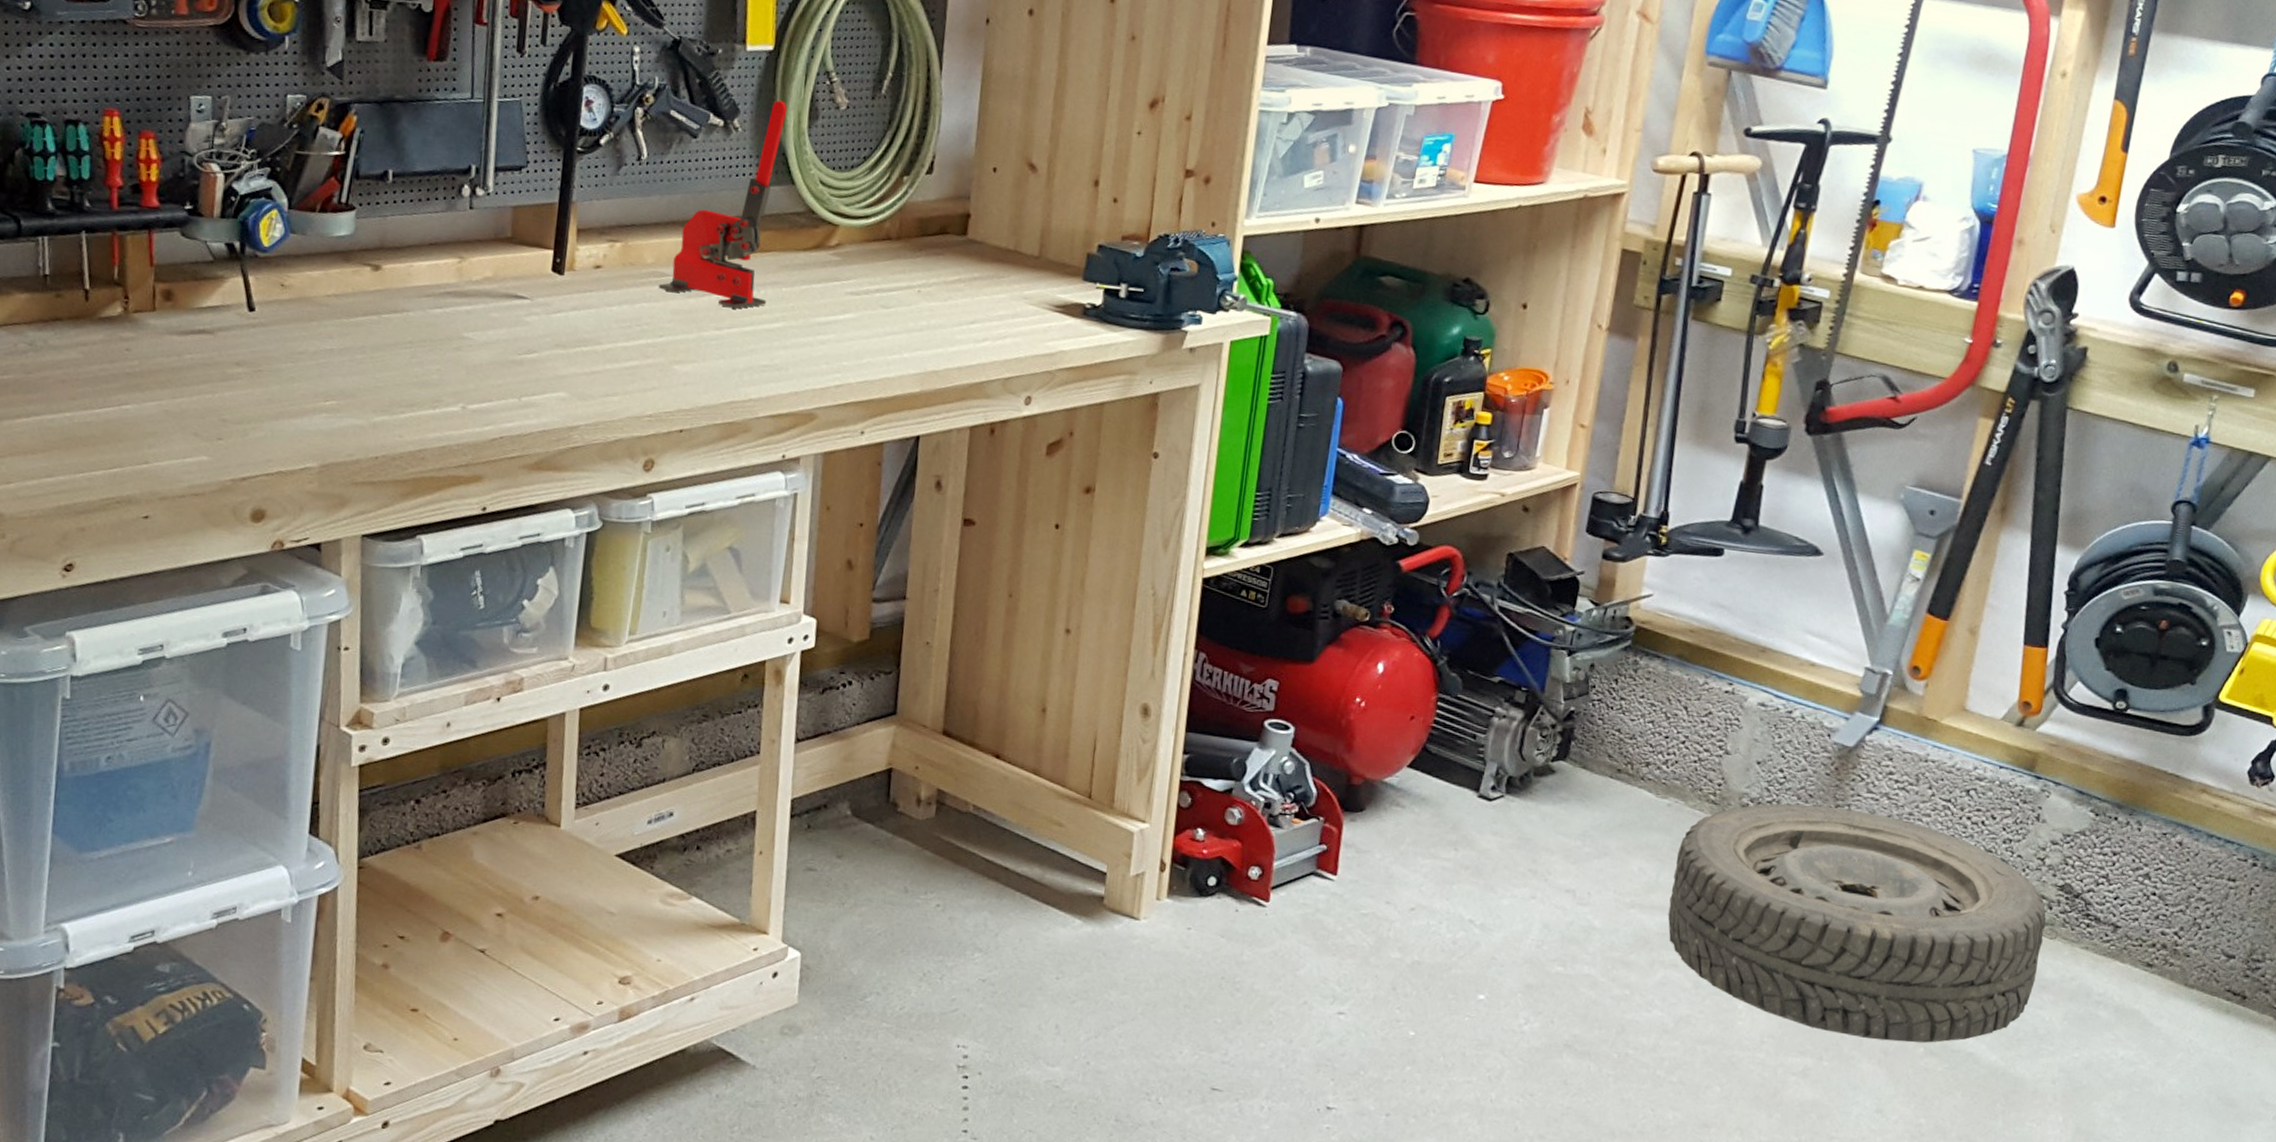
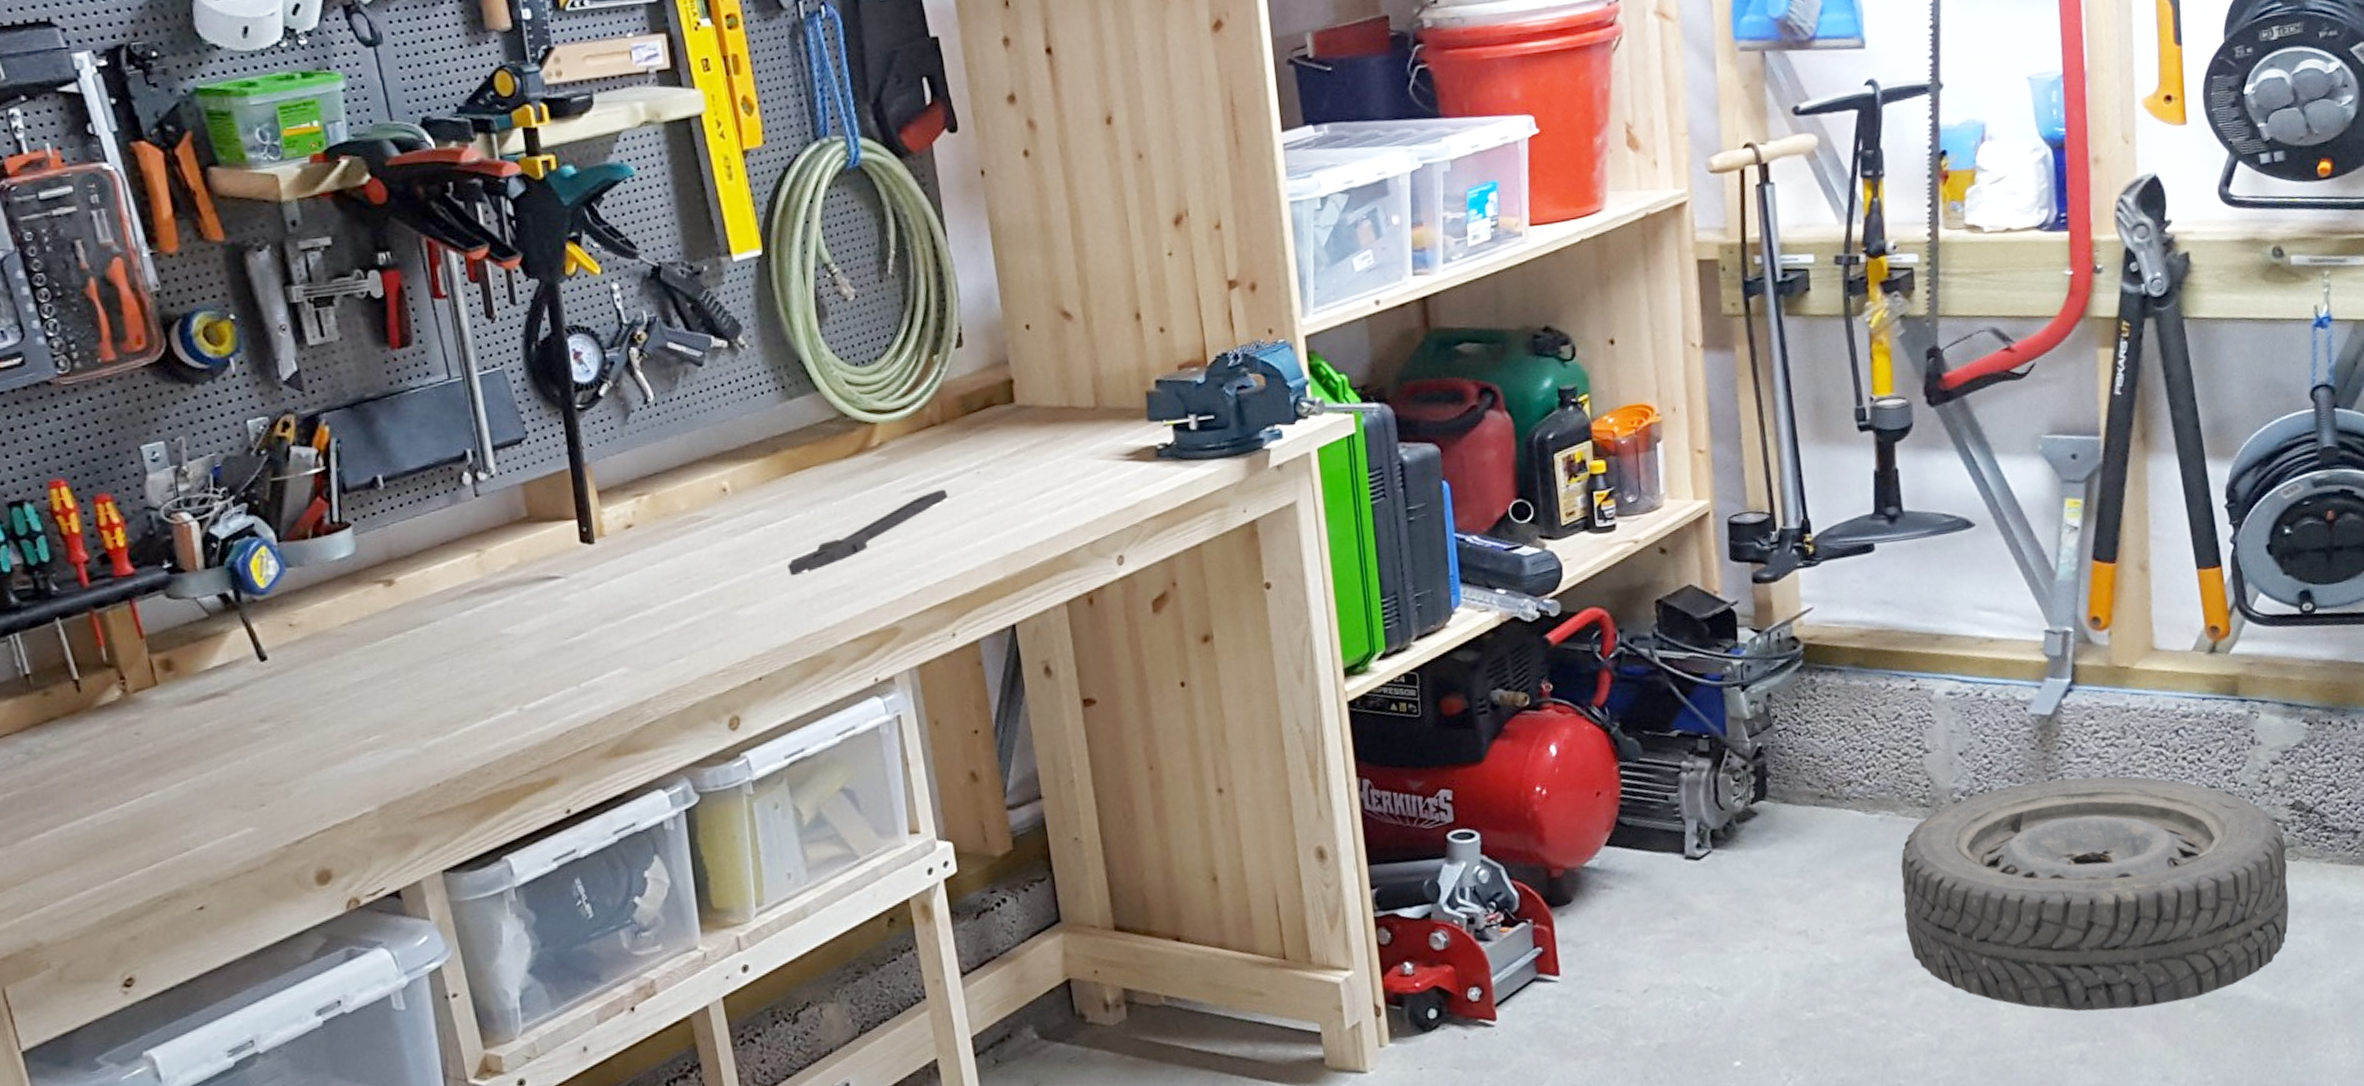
clamp: present [659,100,788,309] -> none [700,305,819,537]
wrench: none [729,298,887,346] -> present [787,489,948,577]

